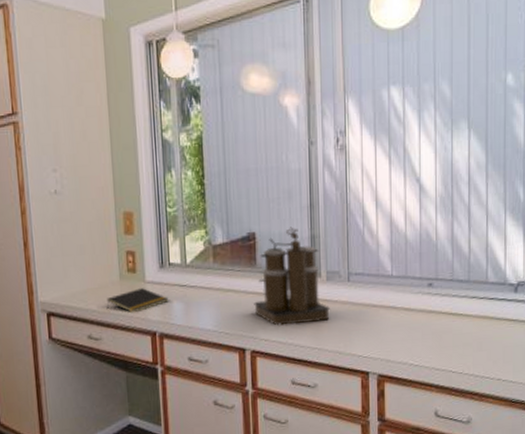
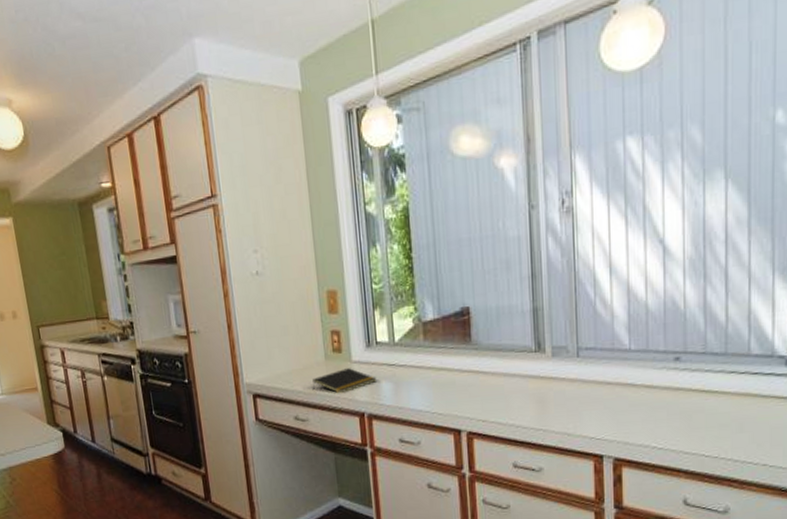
coffee maker: present [254,227,330,326] -> none [469,299,556,406]

